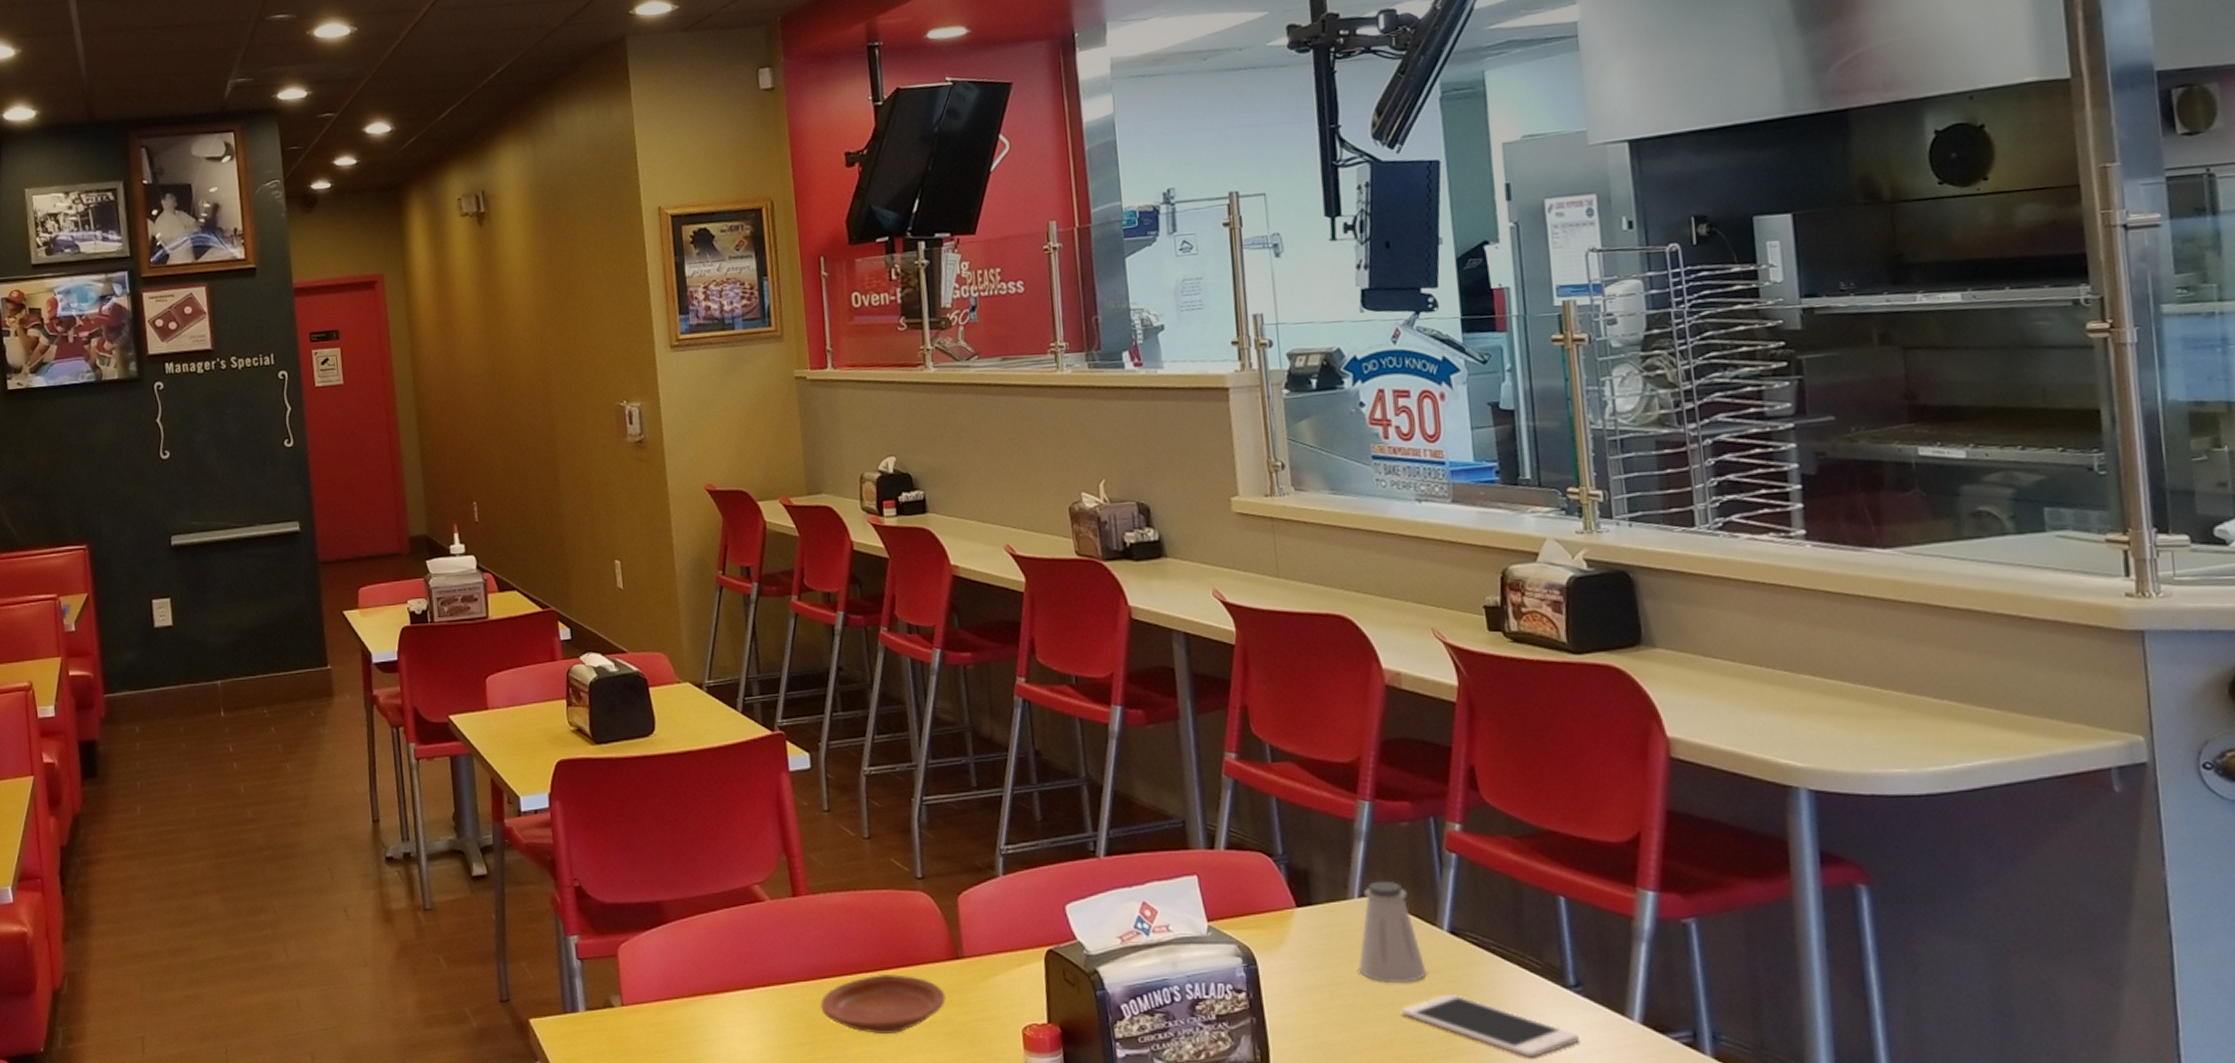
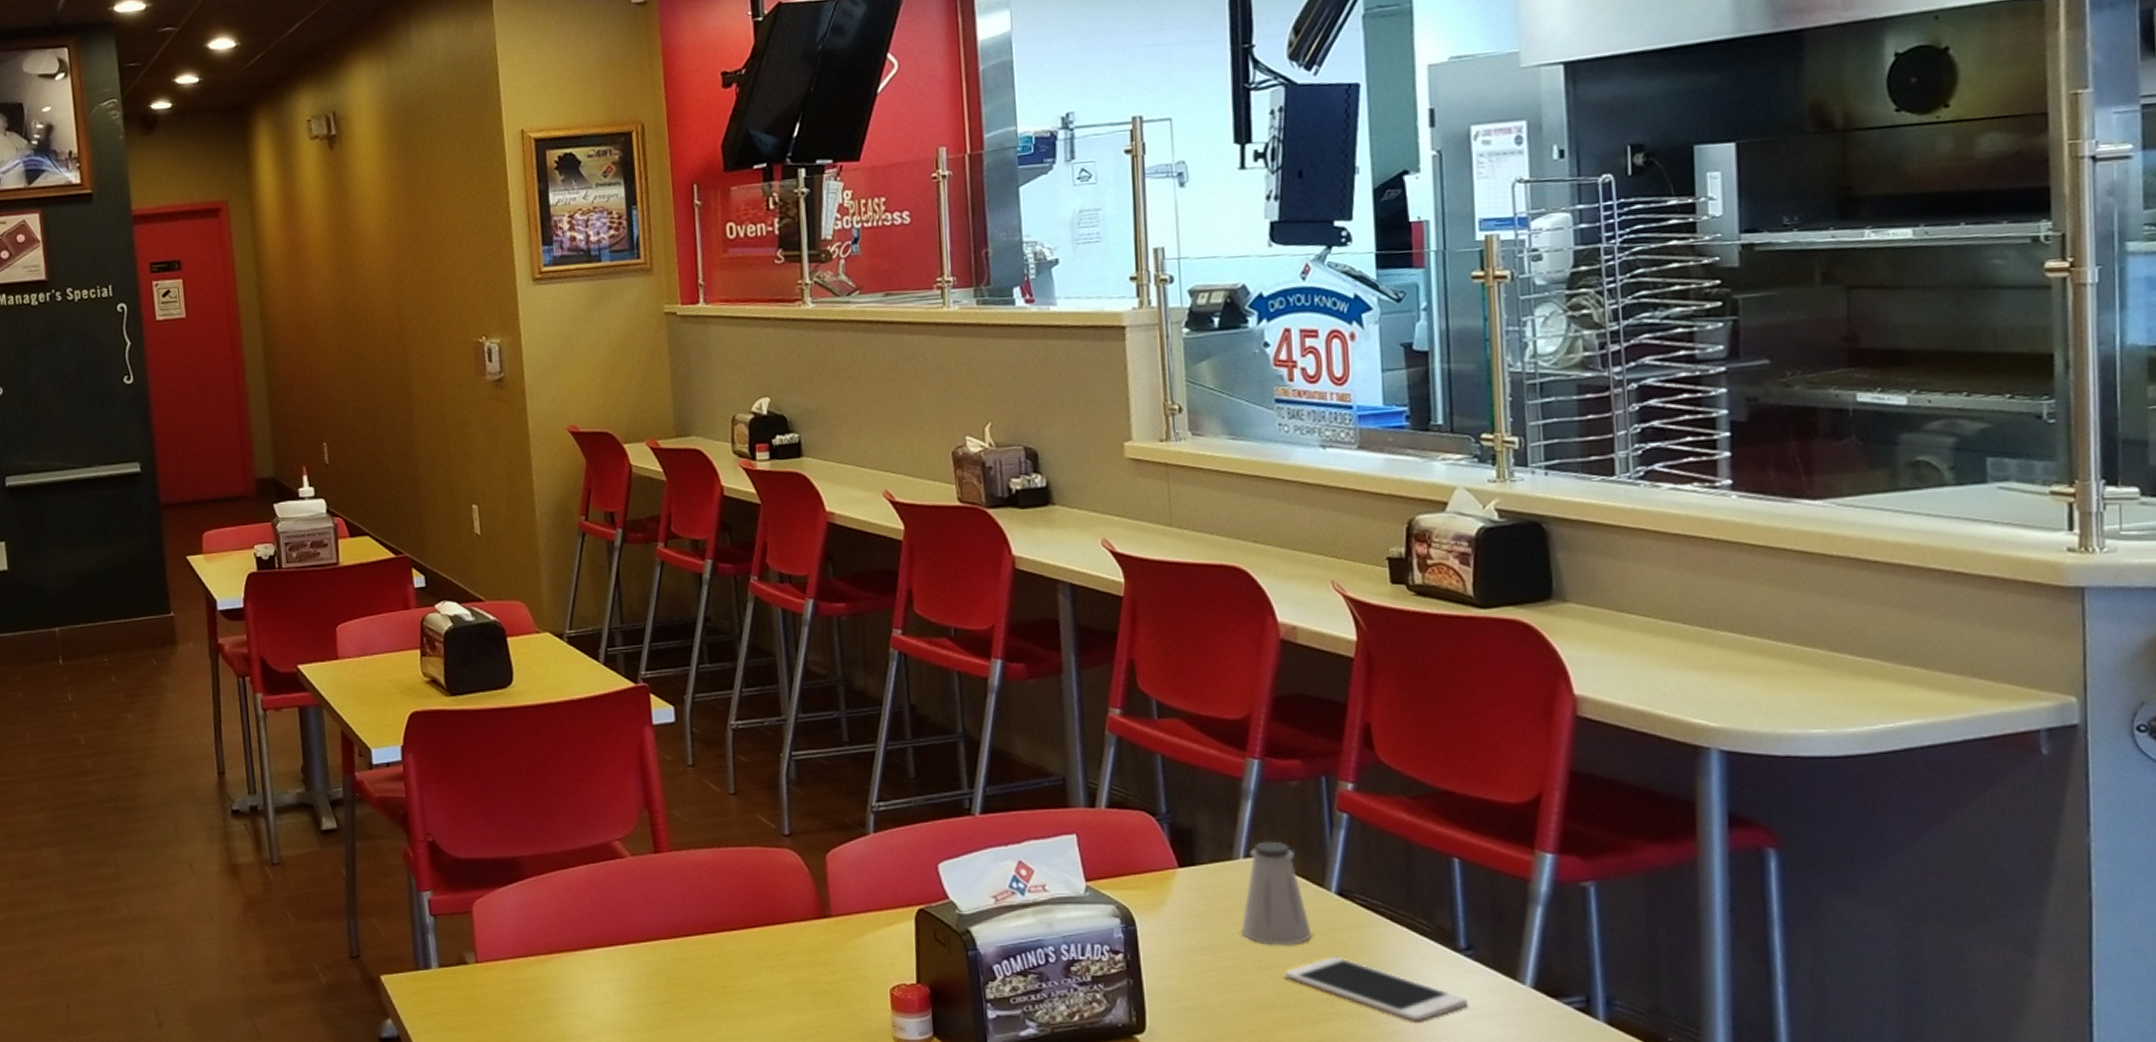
plate: present [819,974,947,1034] -> none [681,933,813,993]

